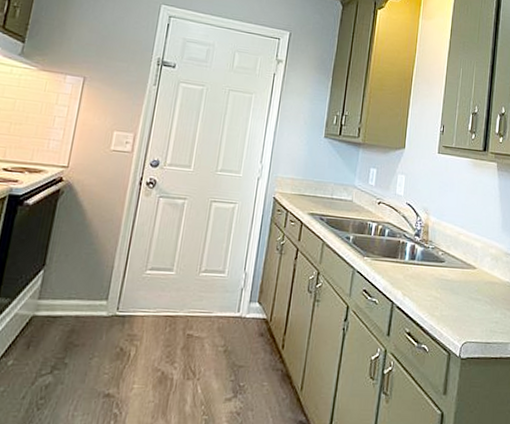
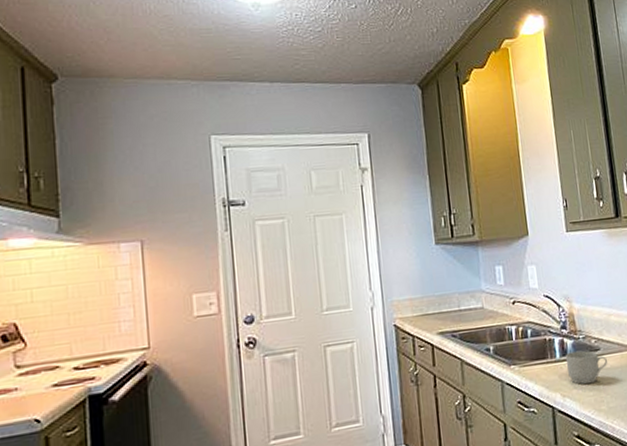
mug: none [412,257,450,290] -> present [565,350,608,384]

